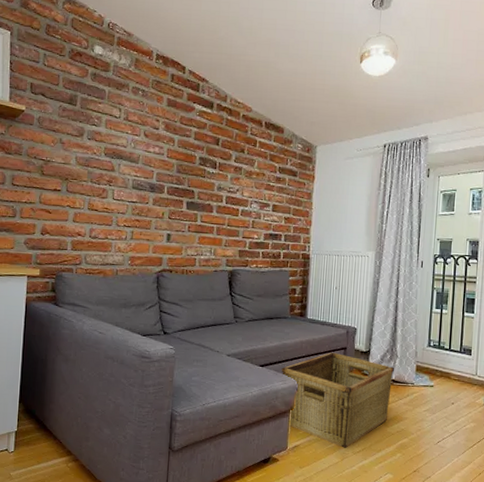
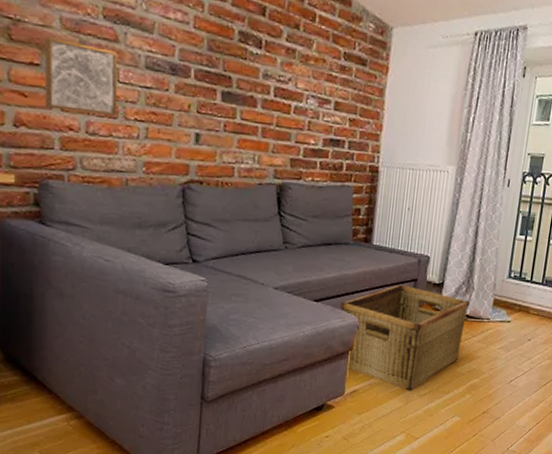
wall art: none [62,171,114,224] -> present [44,37,119,116]

